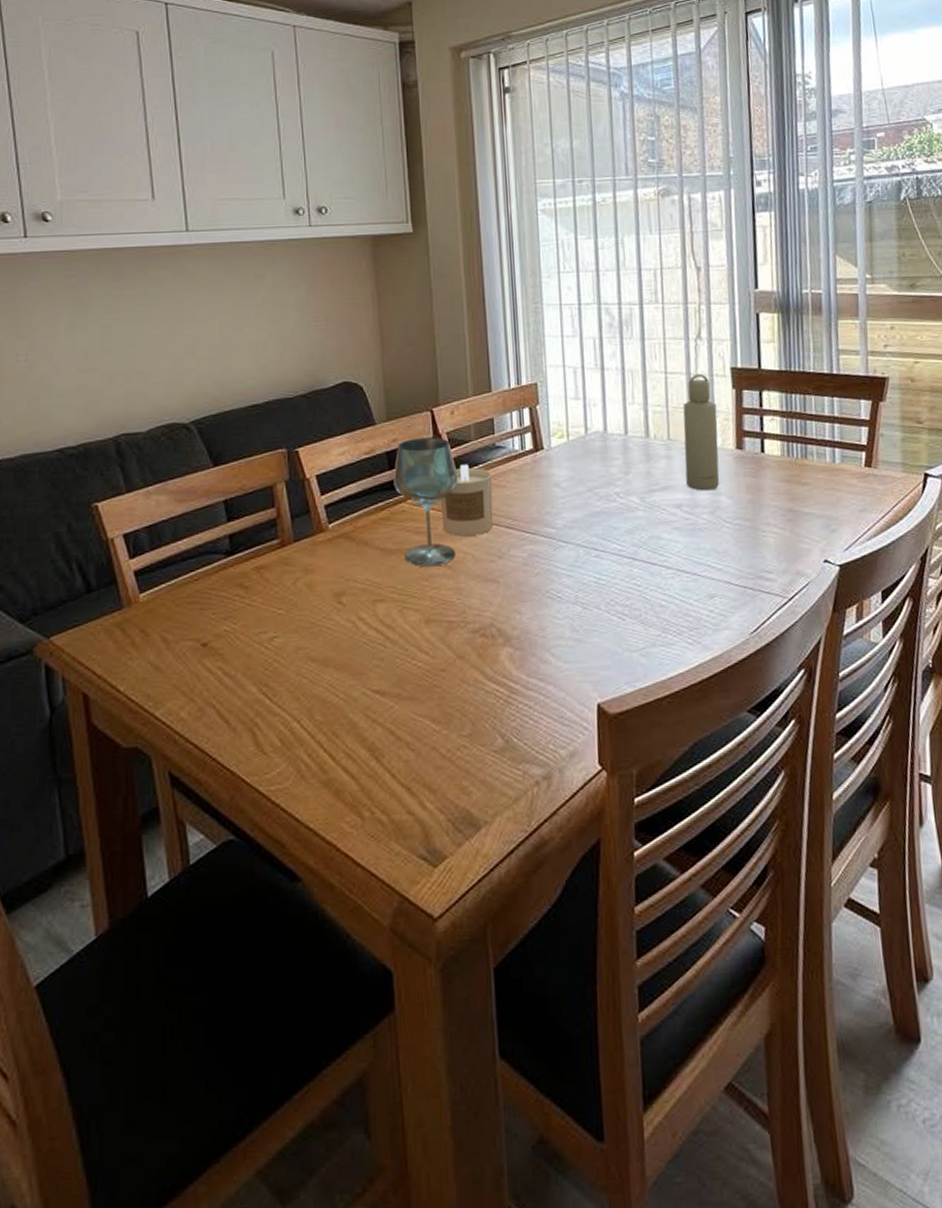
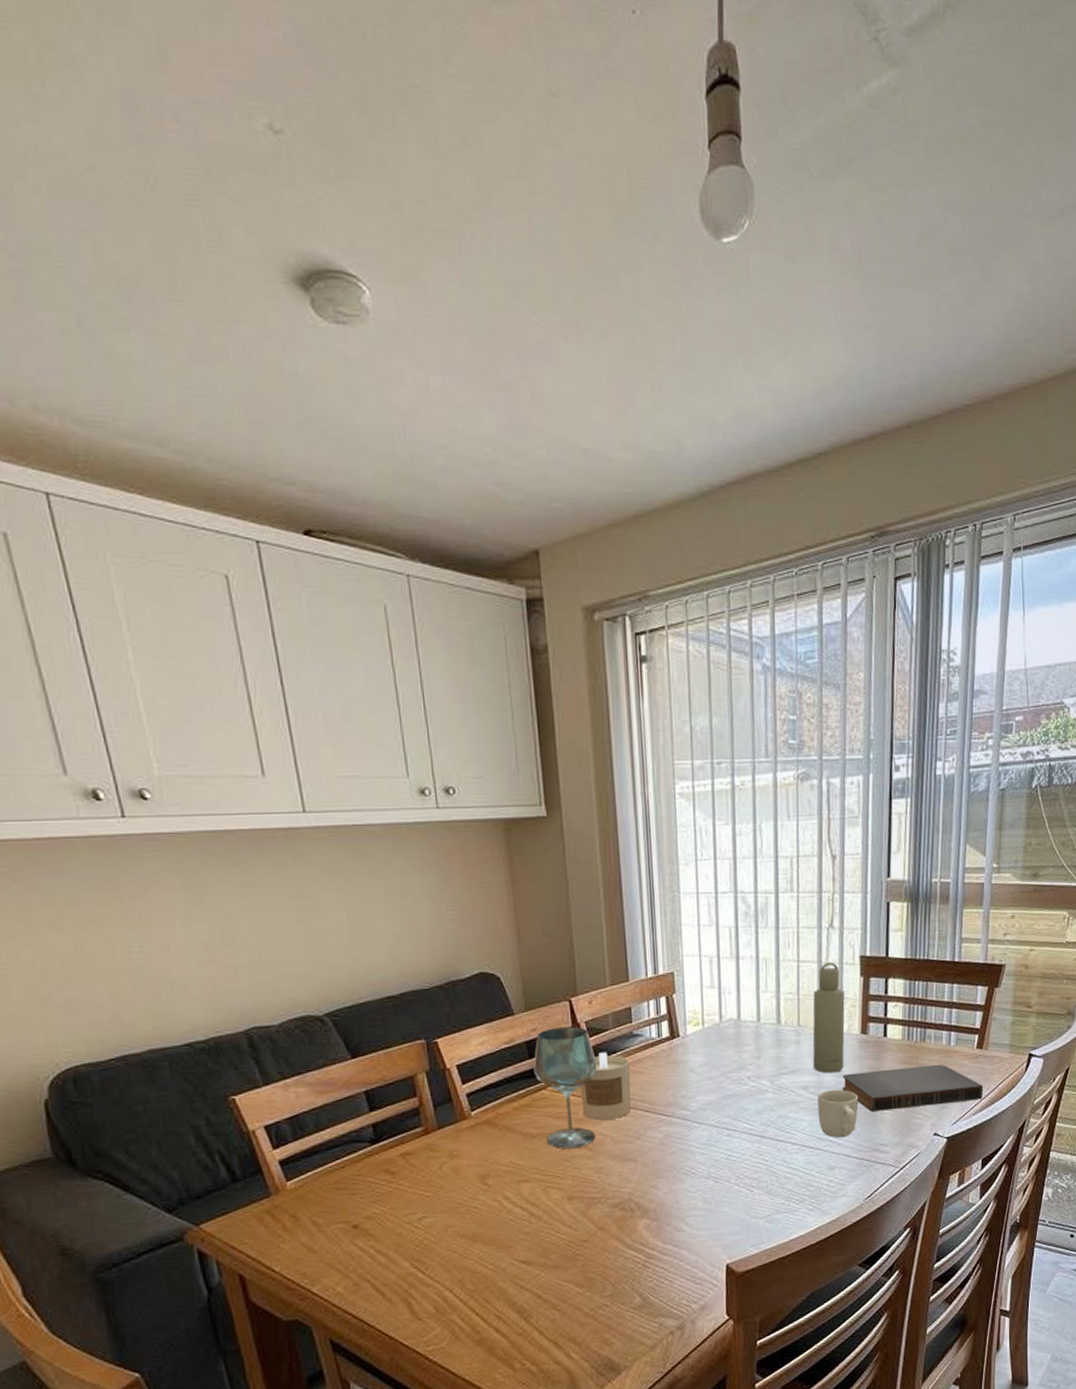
mug: none [692,508,738,563] -> present [817,1089,859,1138]
book: none [718,483,877,534] -> present [842,1064,984,1112]

